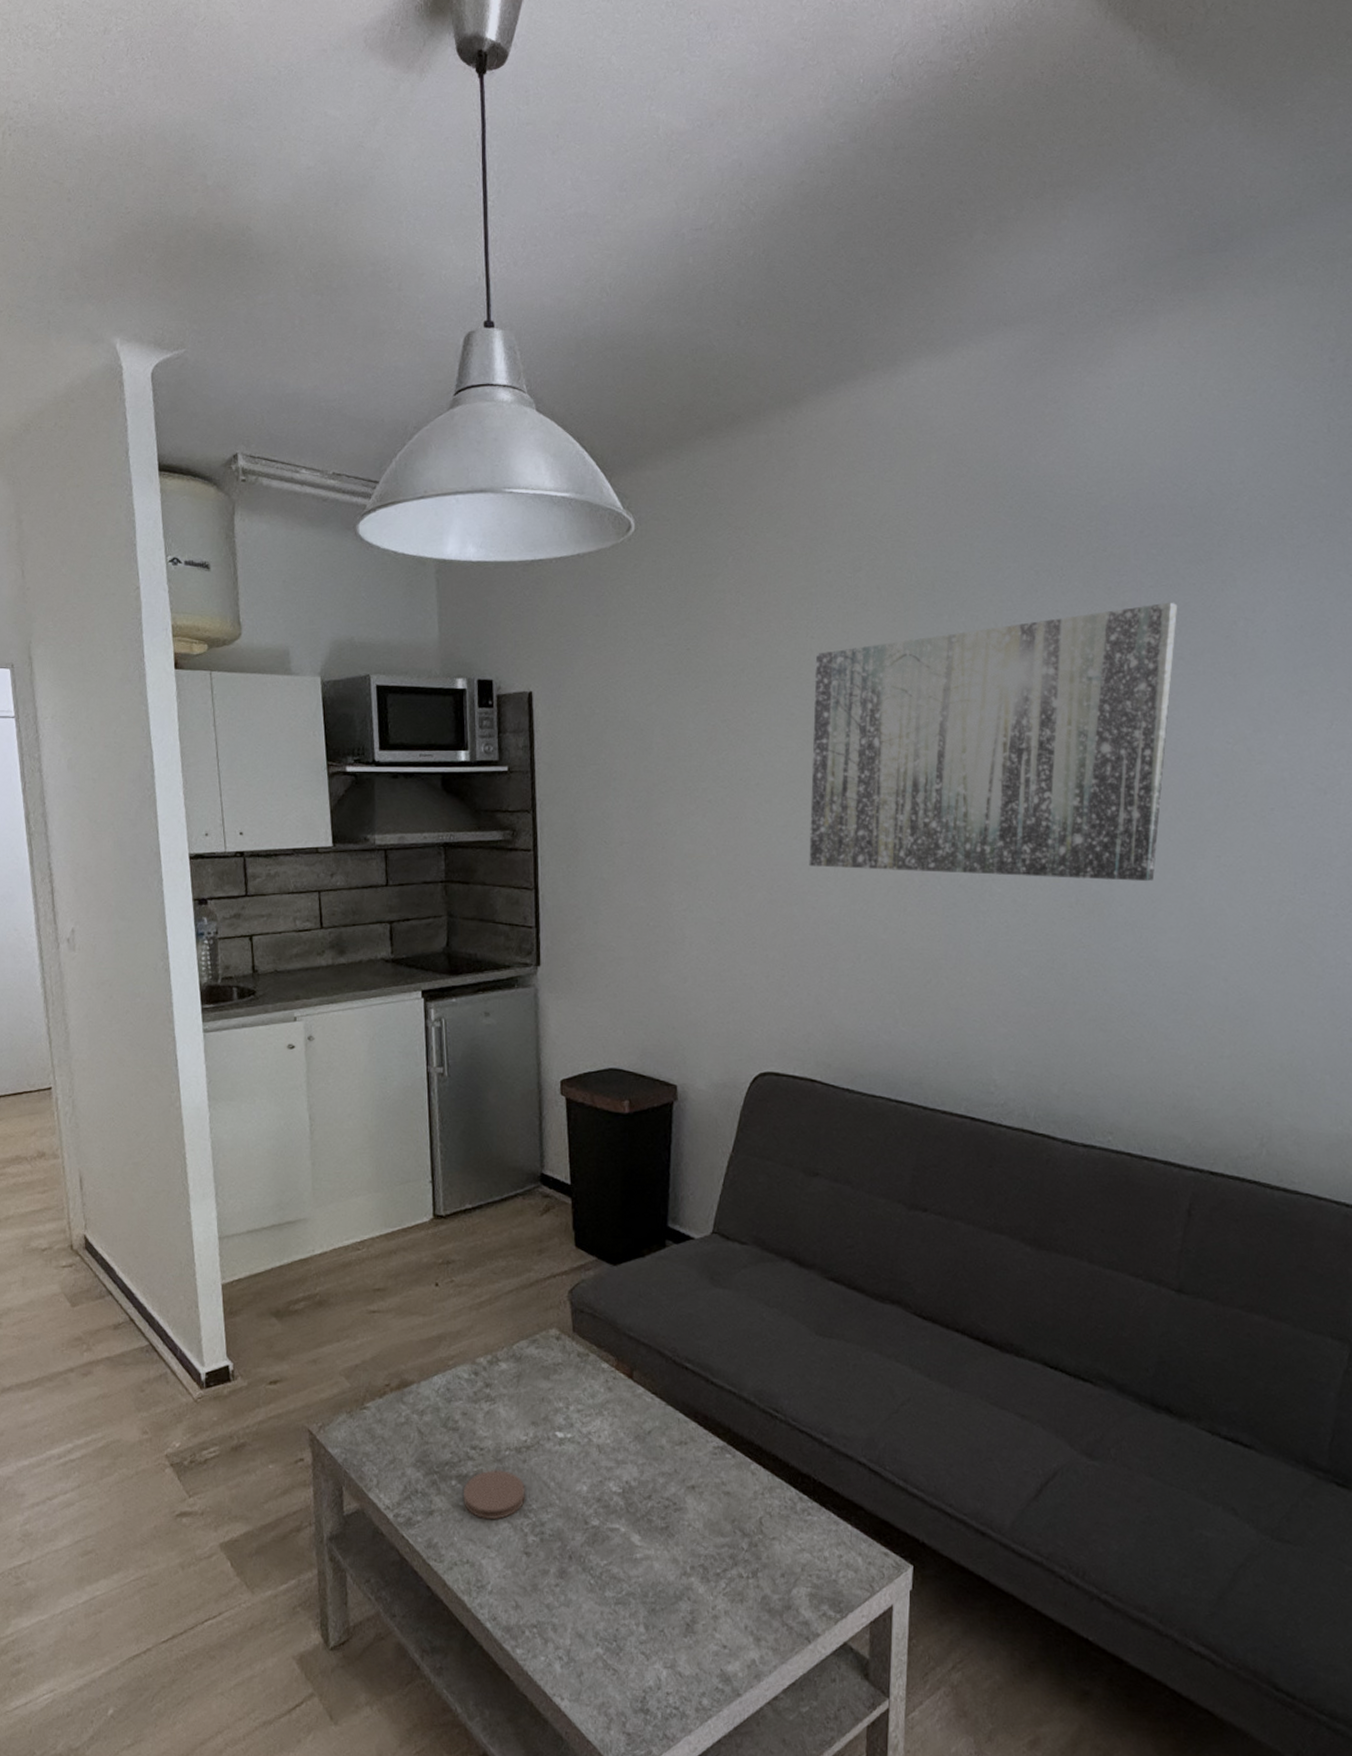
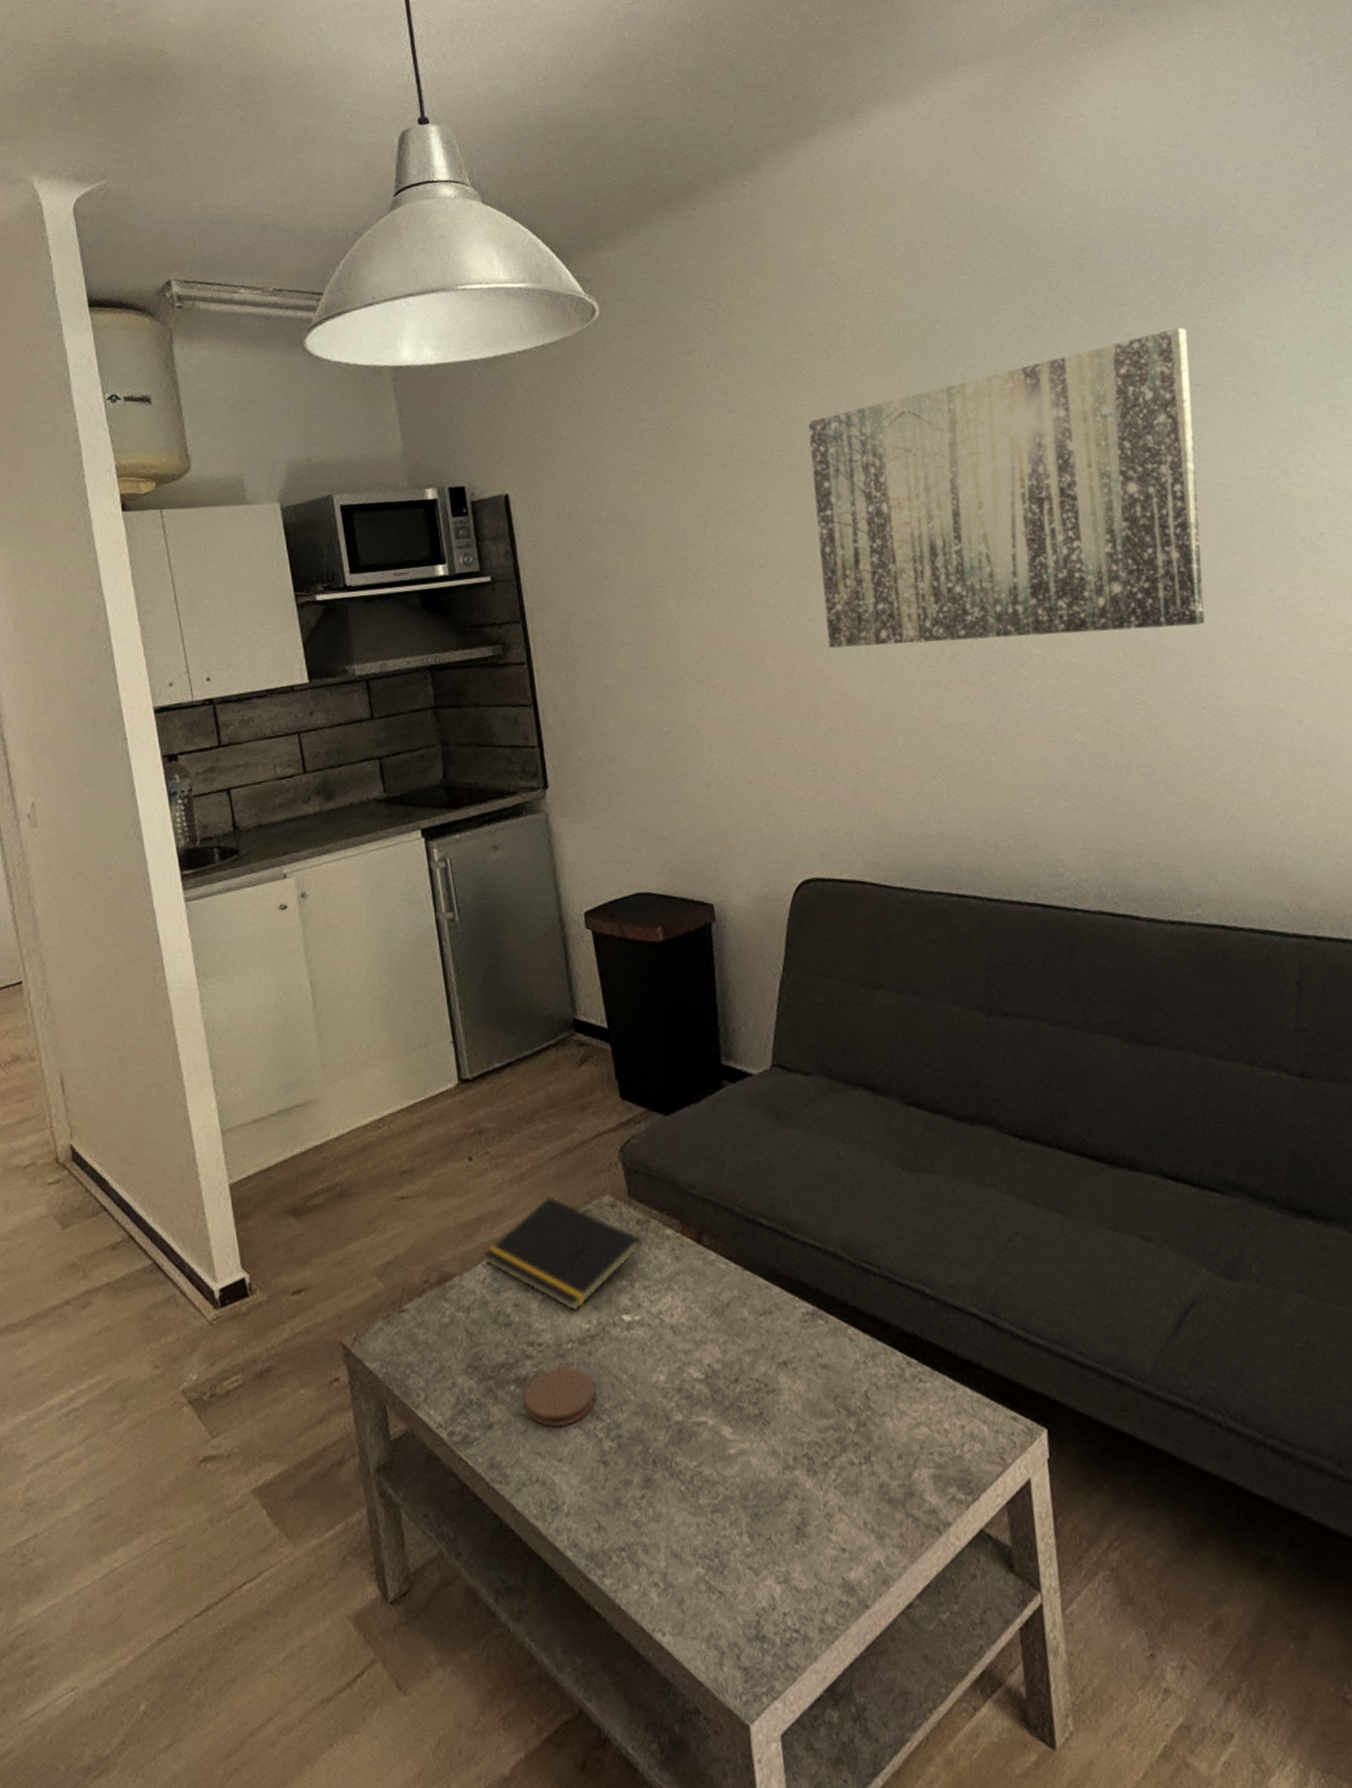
notepad: none [440,1325,581,1425] -> present [484,1197,643,1312]

